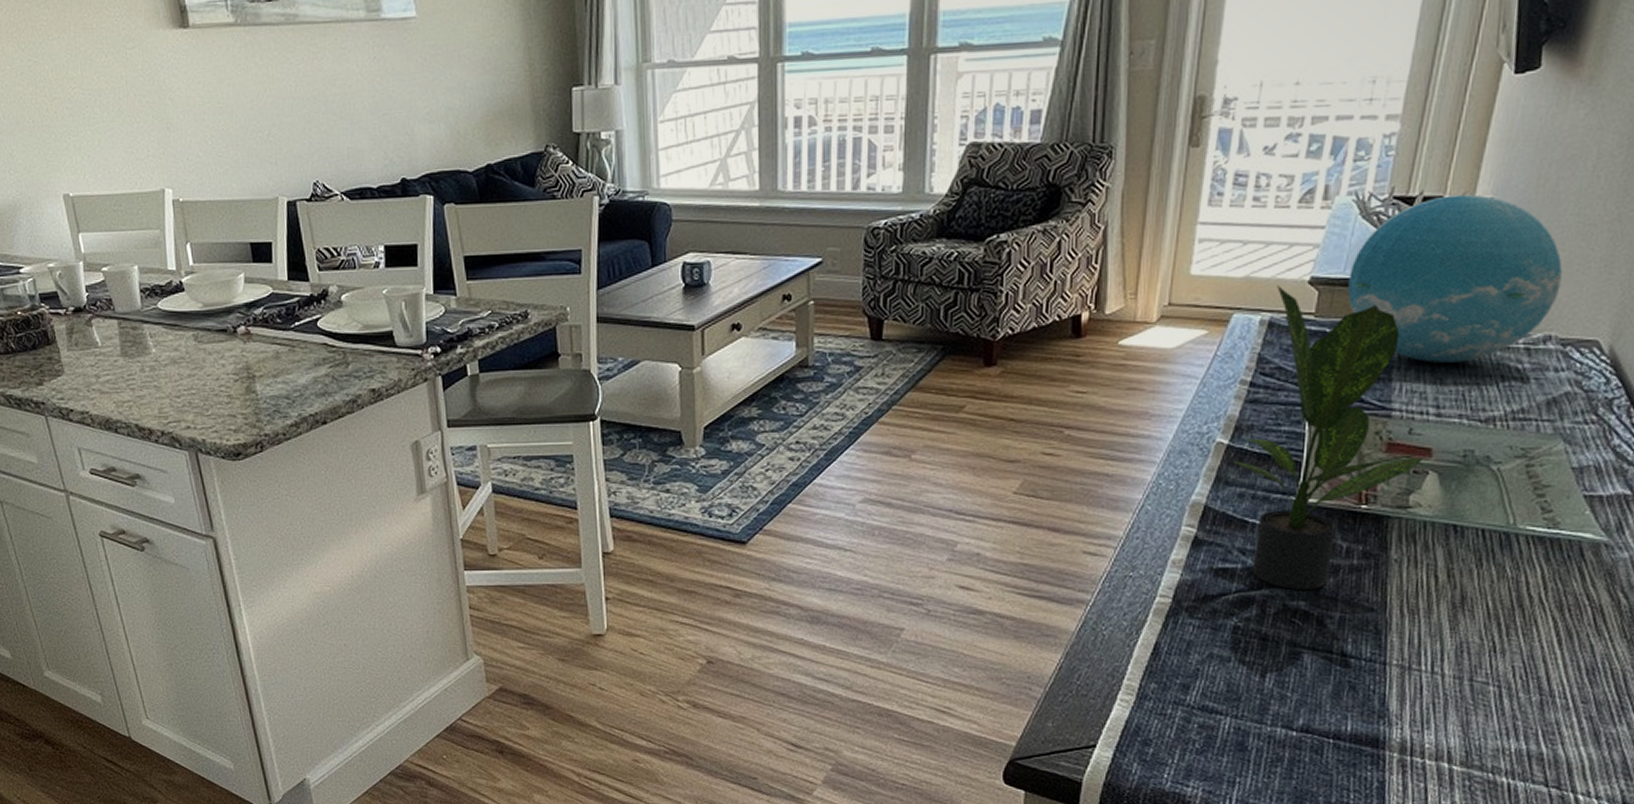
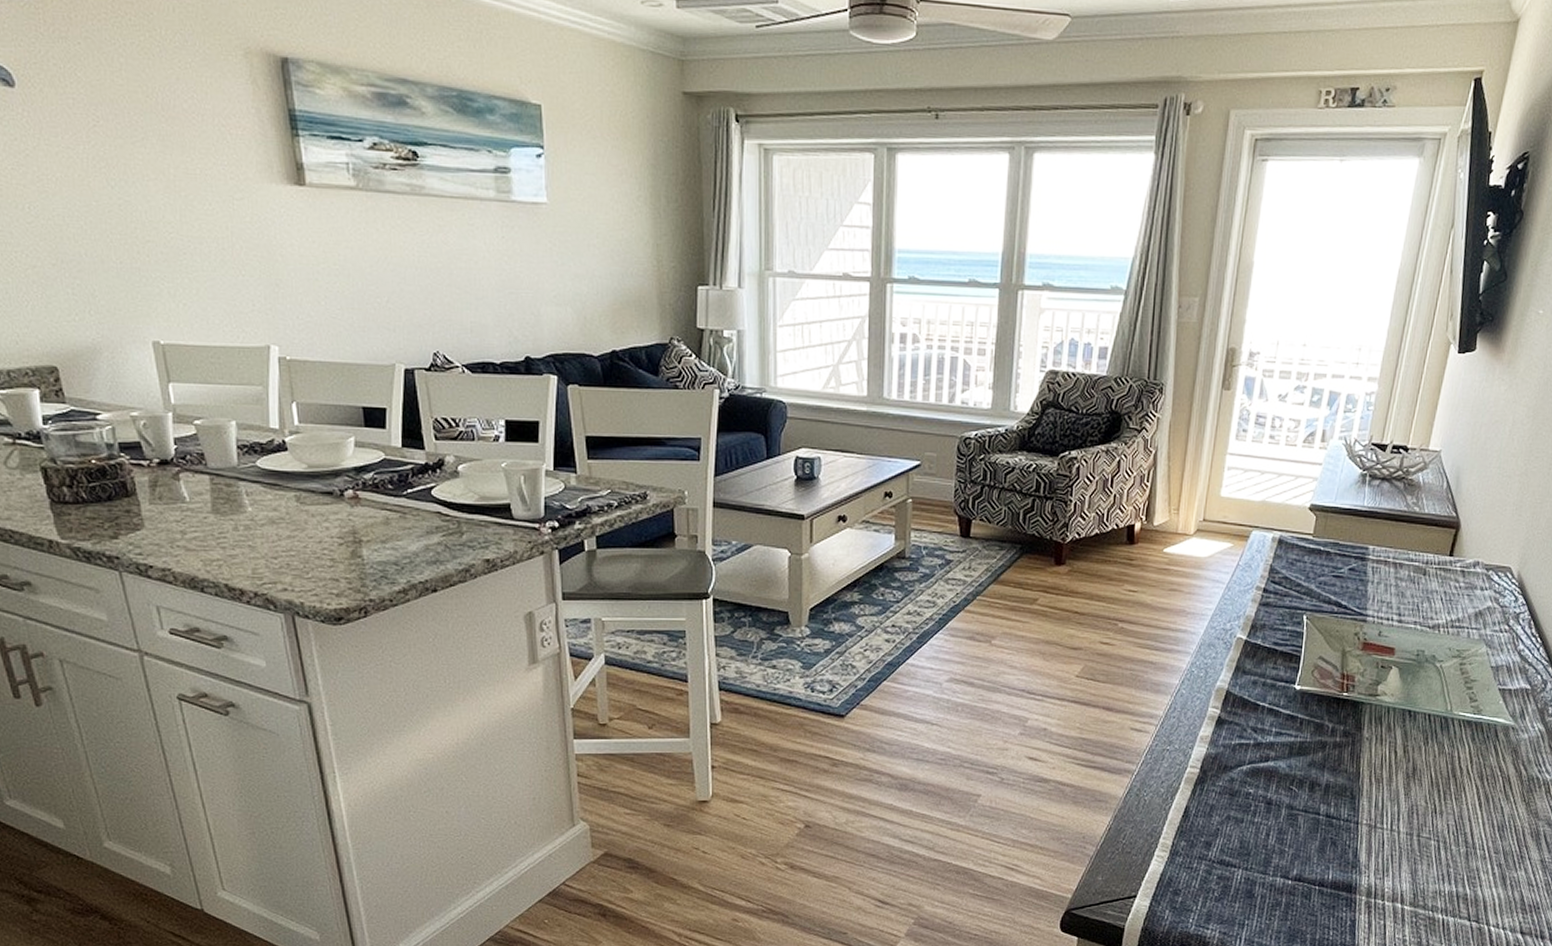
potted plant: present [1231,286,1424,589] -> none [1248,510,1389,762]
decorative ball: present [1348,194,1562,363] -> none [1337,445,1488,580]

